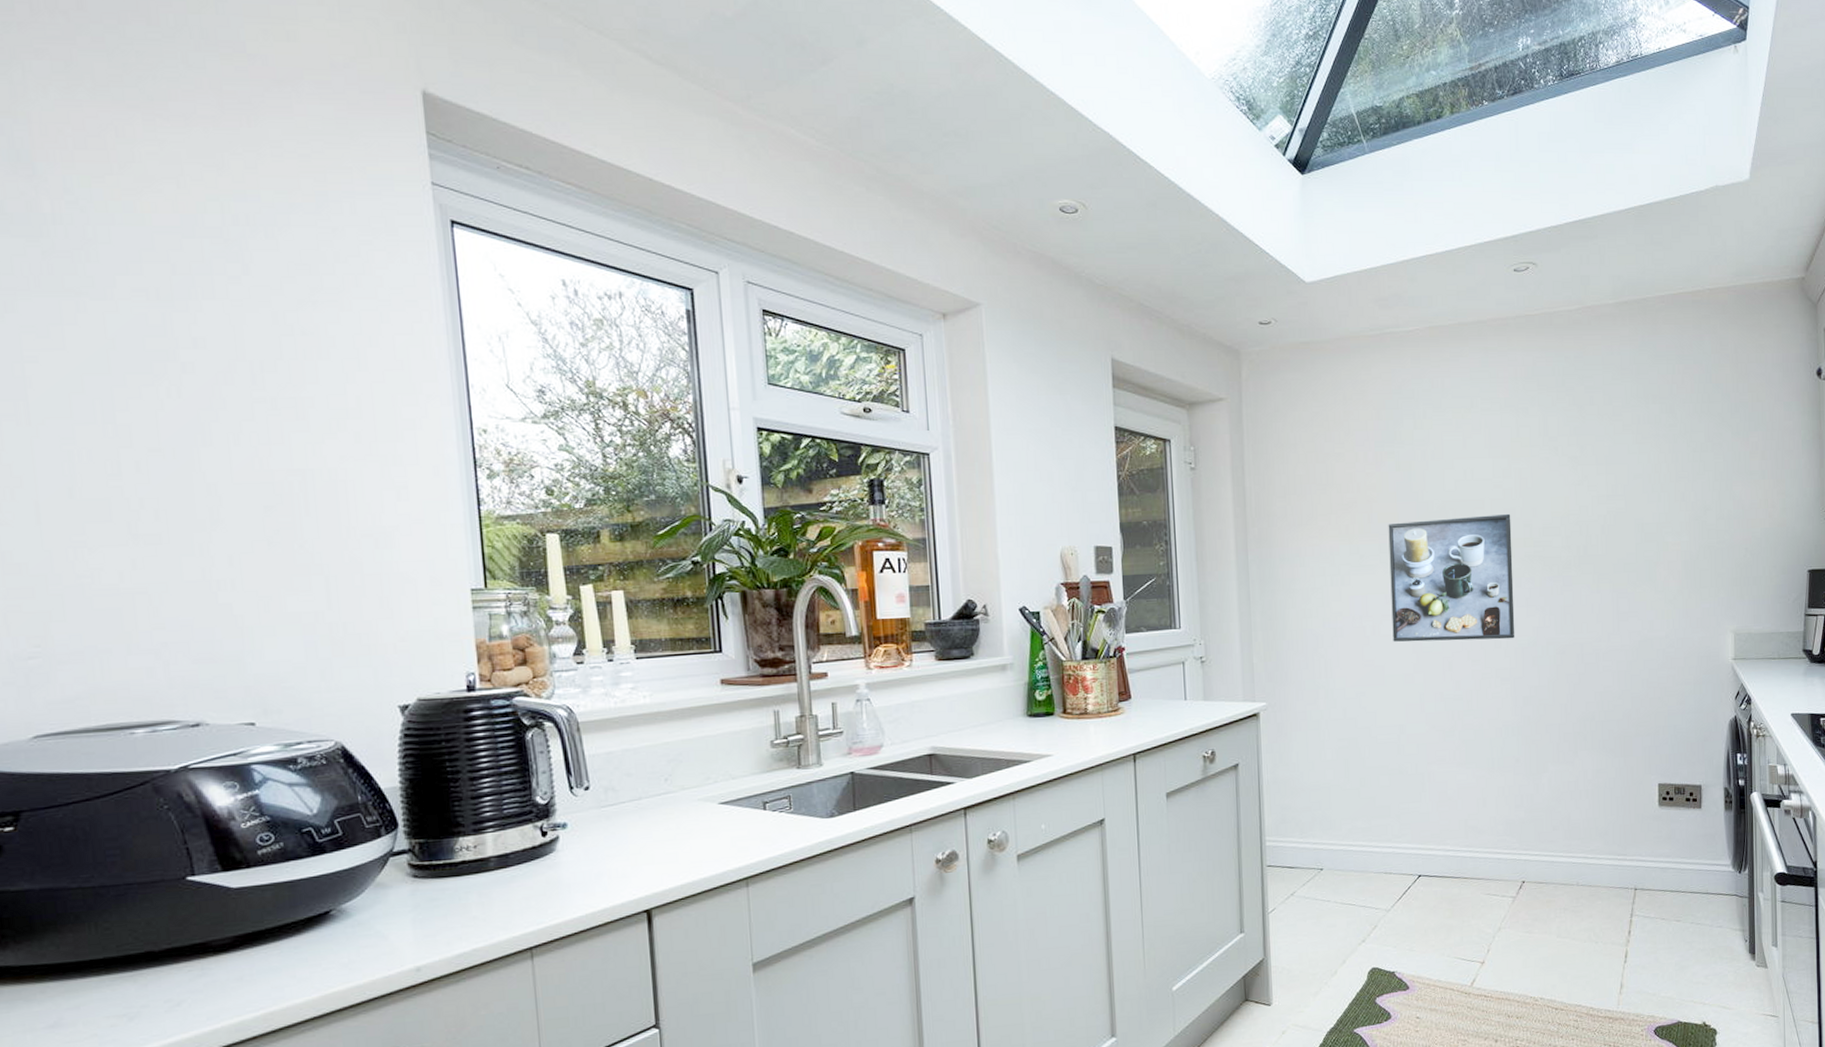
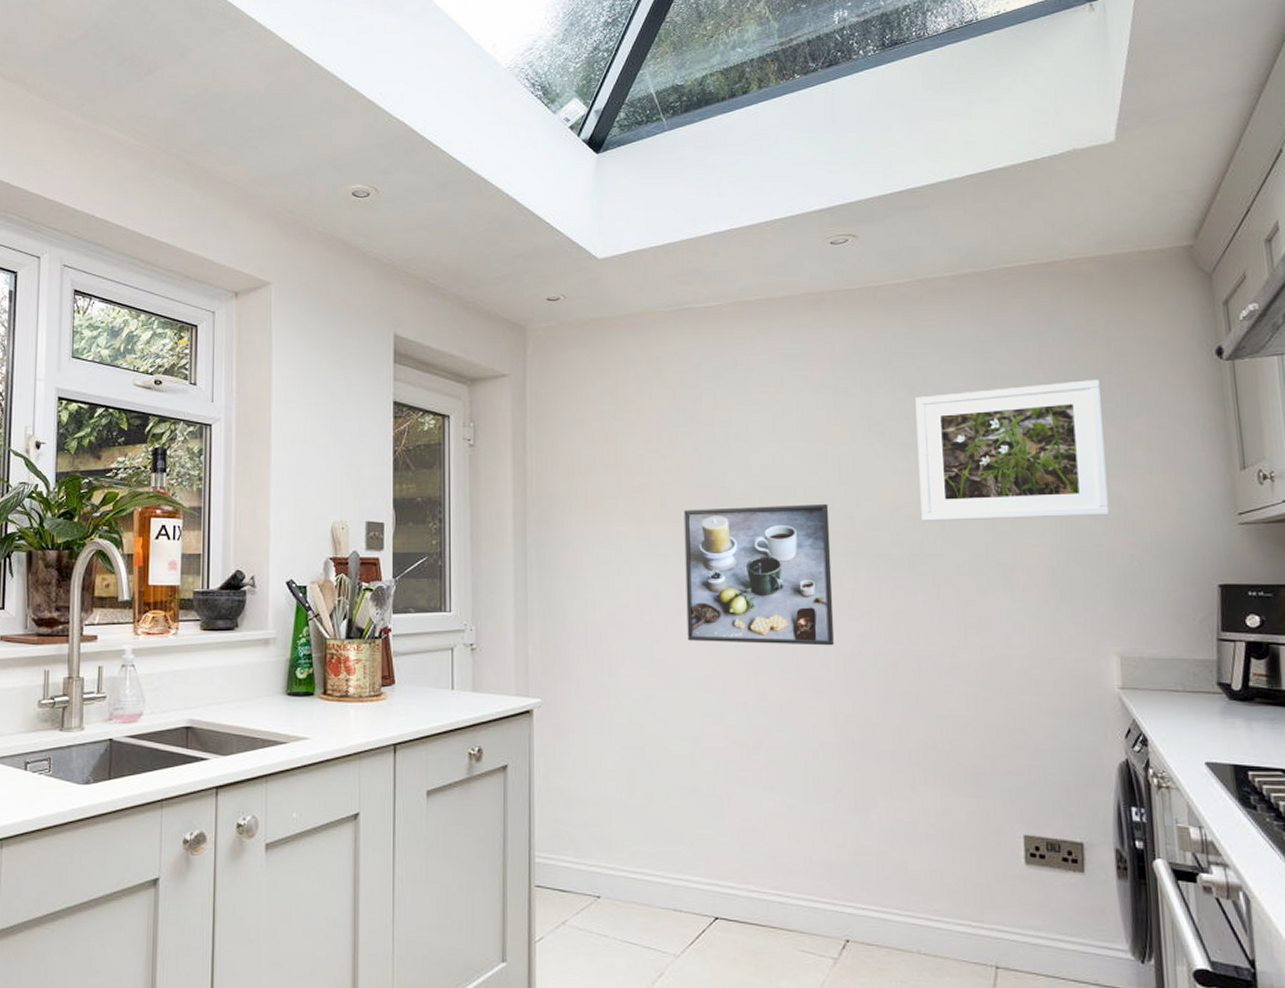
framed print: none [1583,398,1732,526] -> present [915,380,1109,521]

